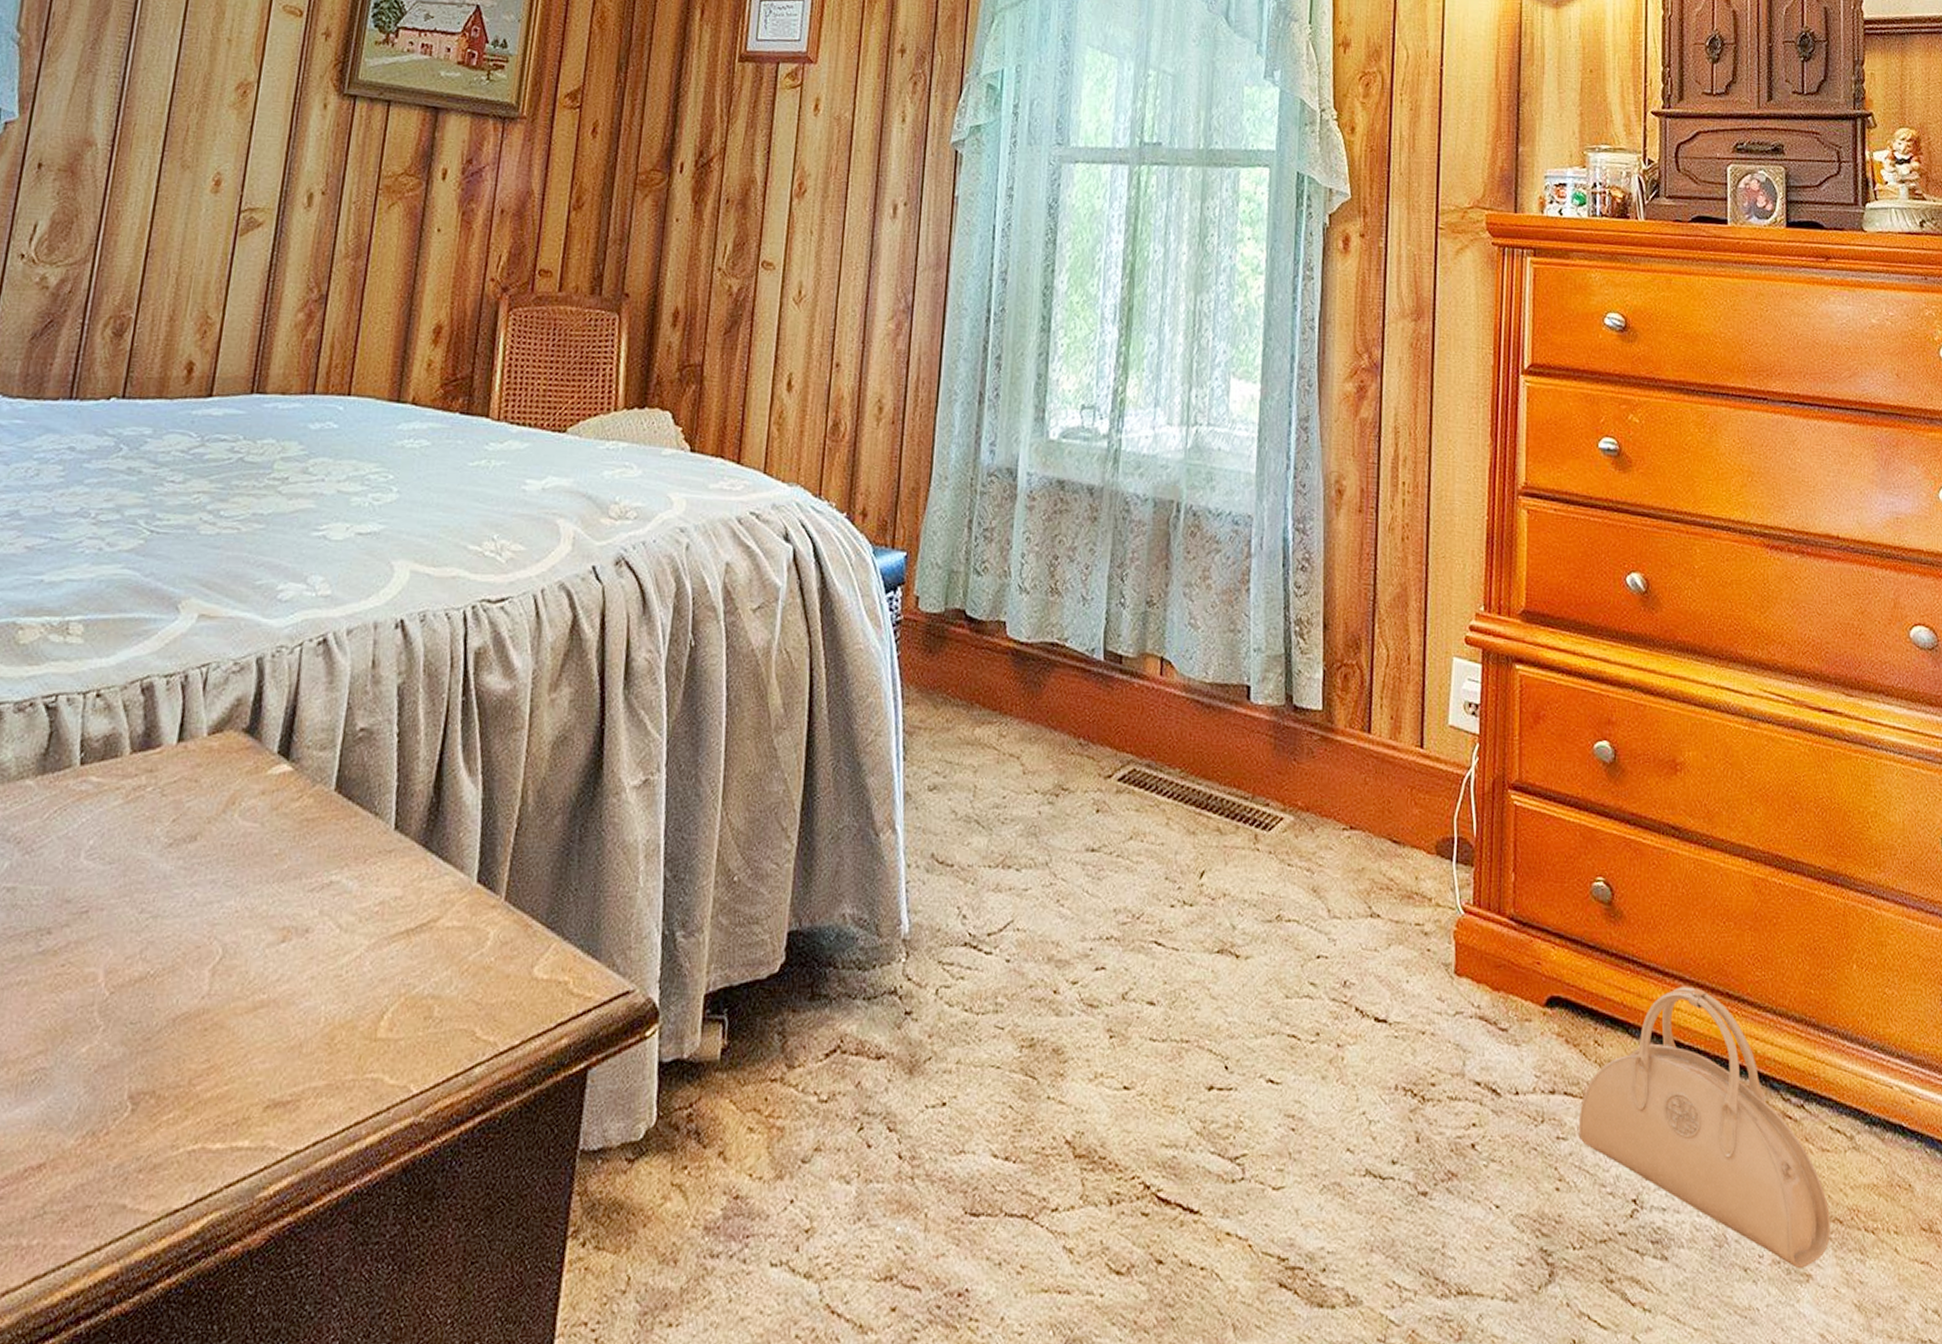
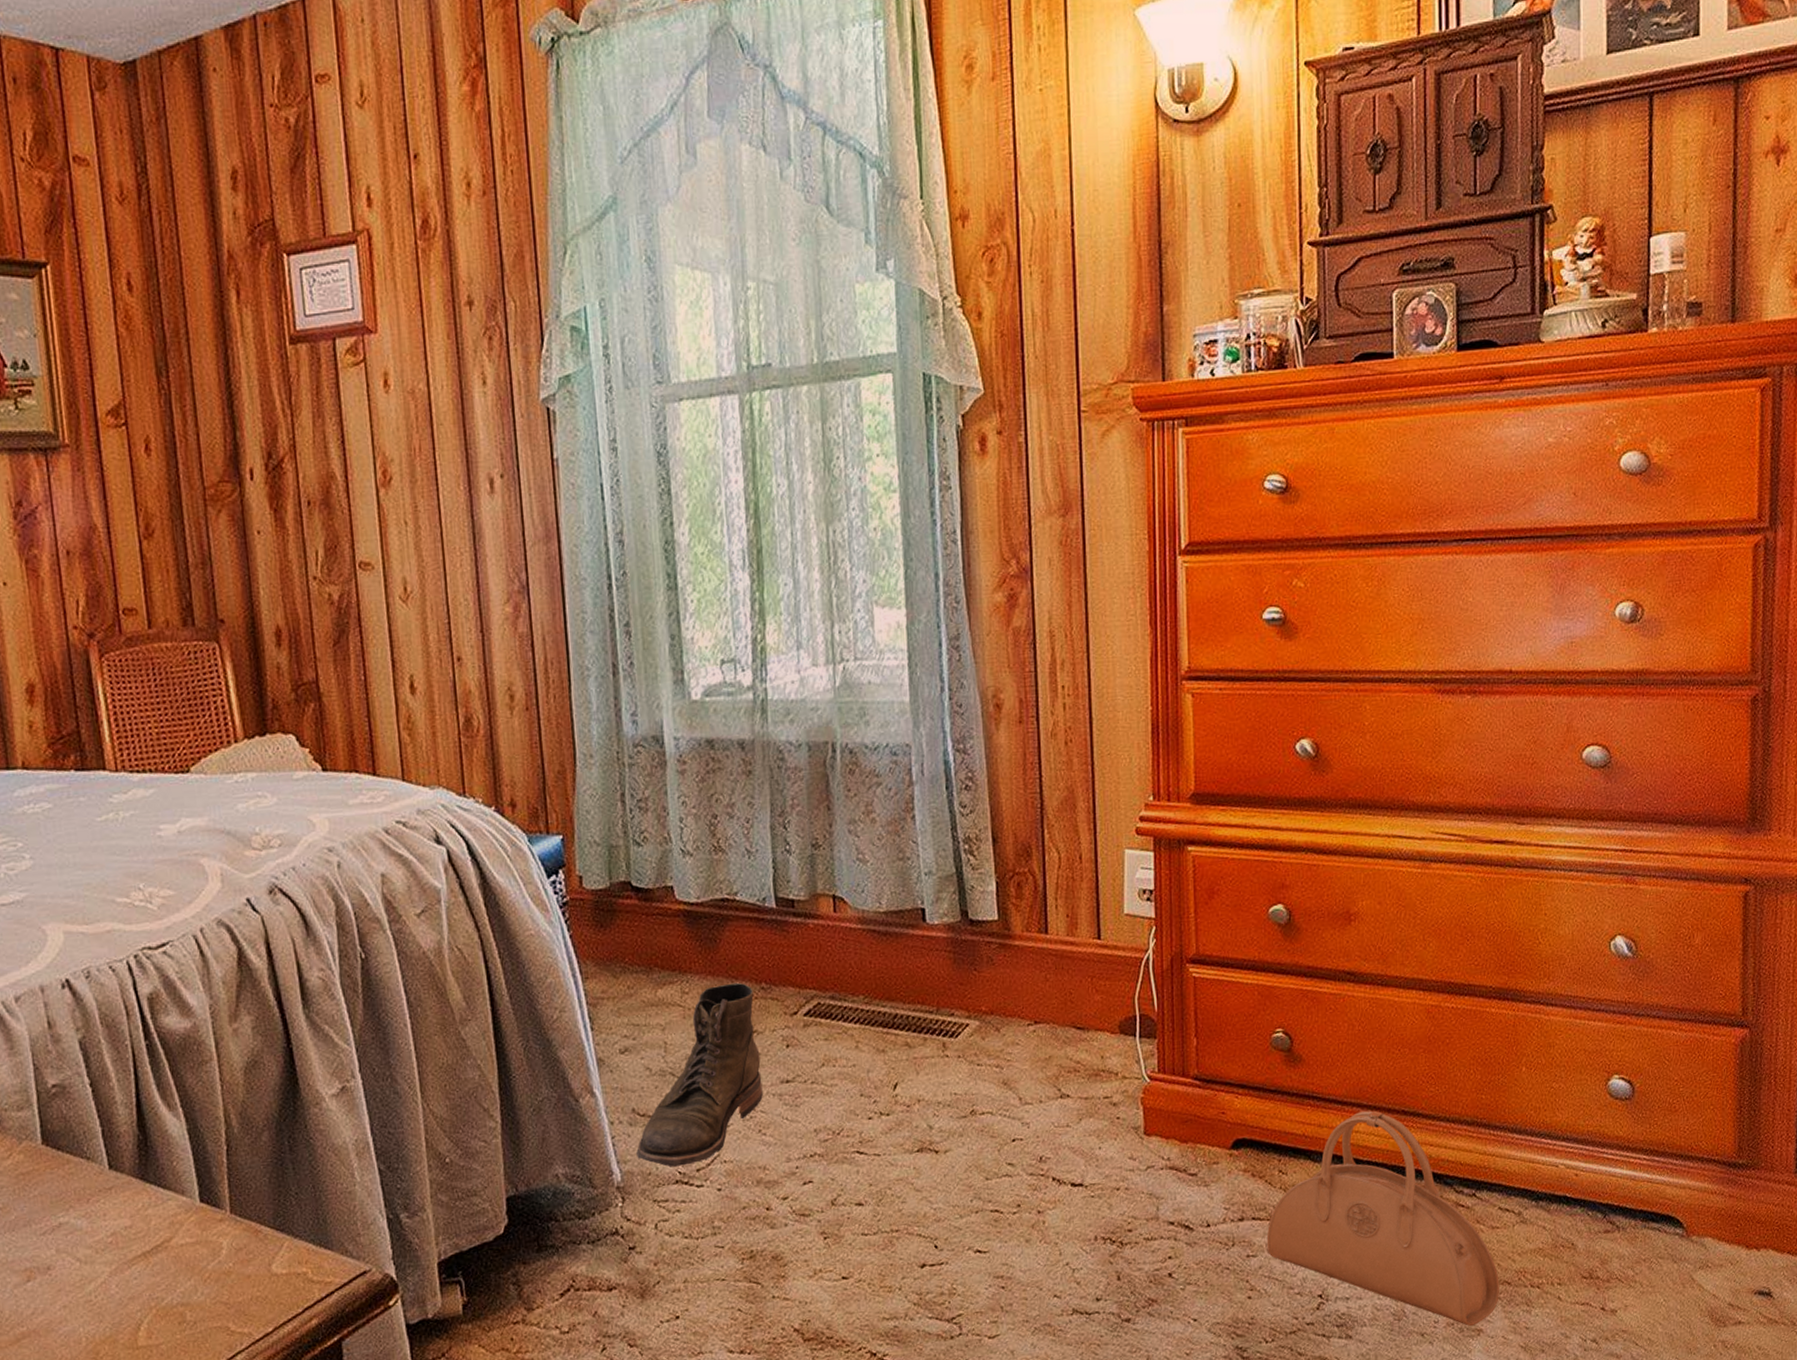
boot: none [928,733,1070,927] -> present [636,982,763,1168]

